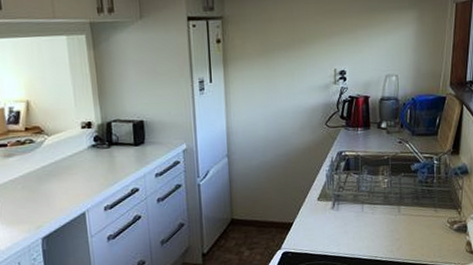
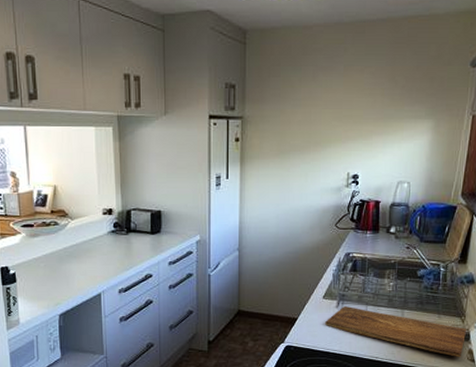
cutting board: none [322,207,463,251] -> present [325,306,466,358]

